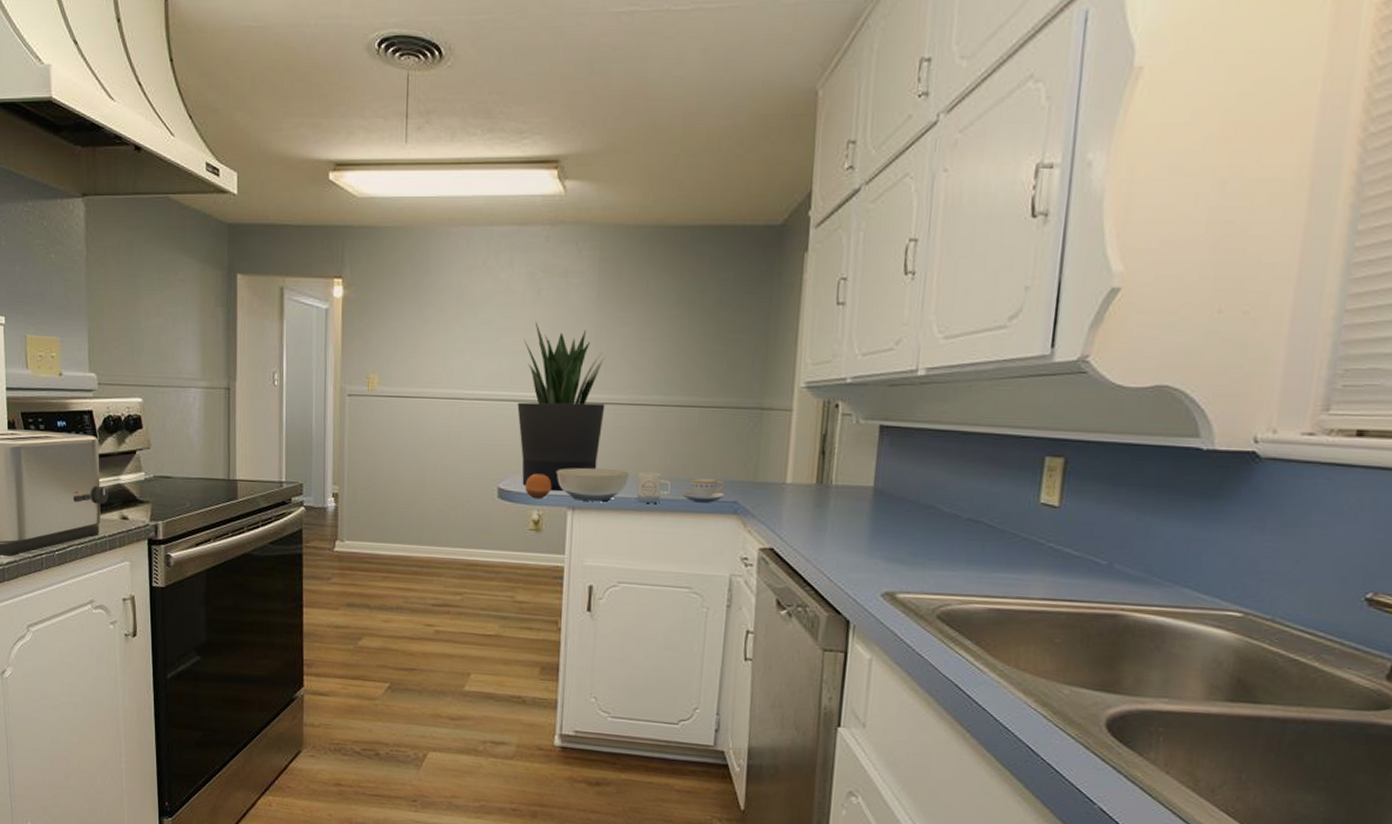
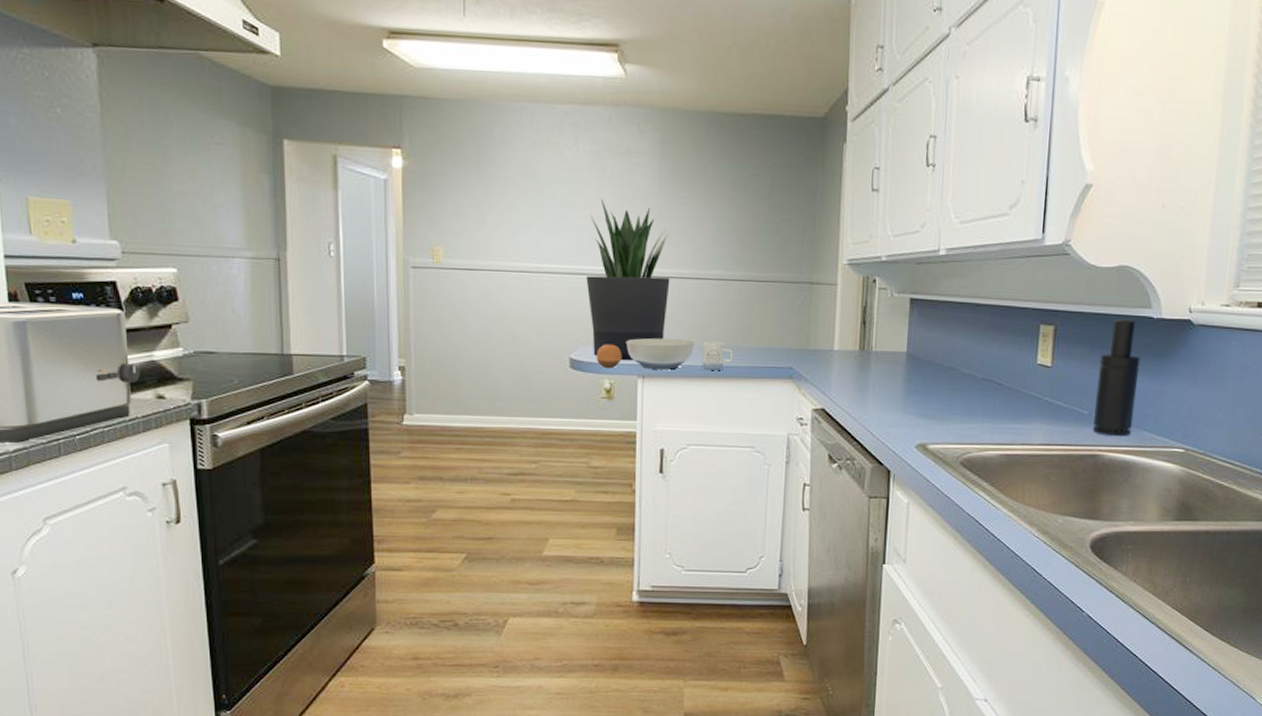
teacup: present [682,478,725,503] -> none [743,347,781,369]
soap dispenser: none [1112,450,1183,594] -> present [1092,319,1141,437]

